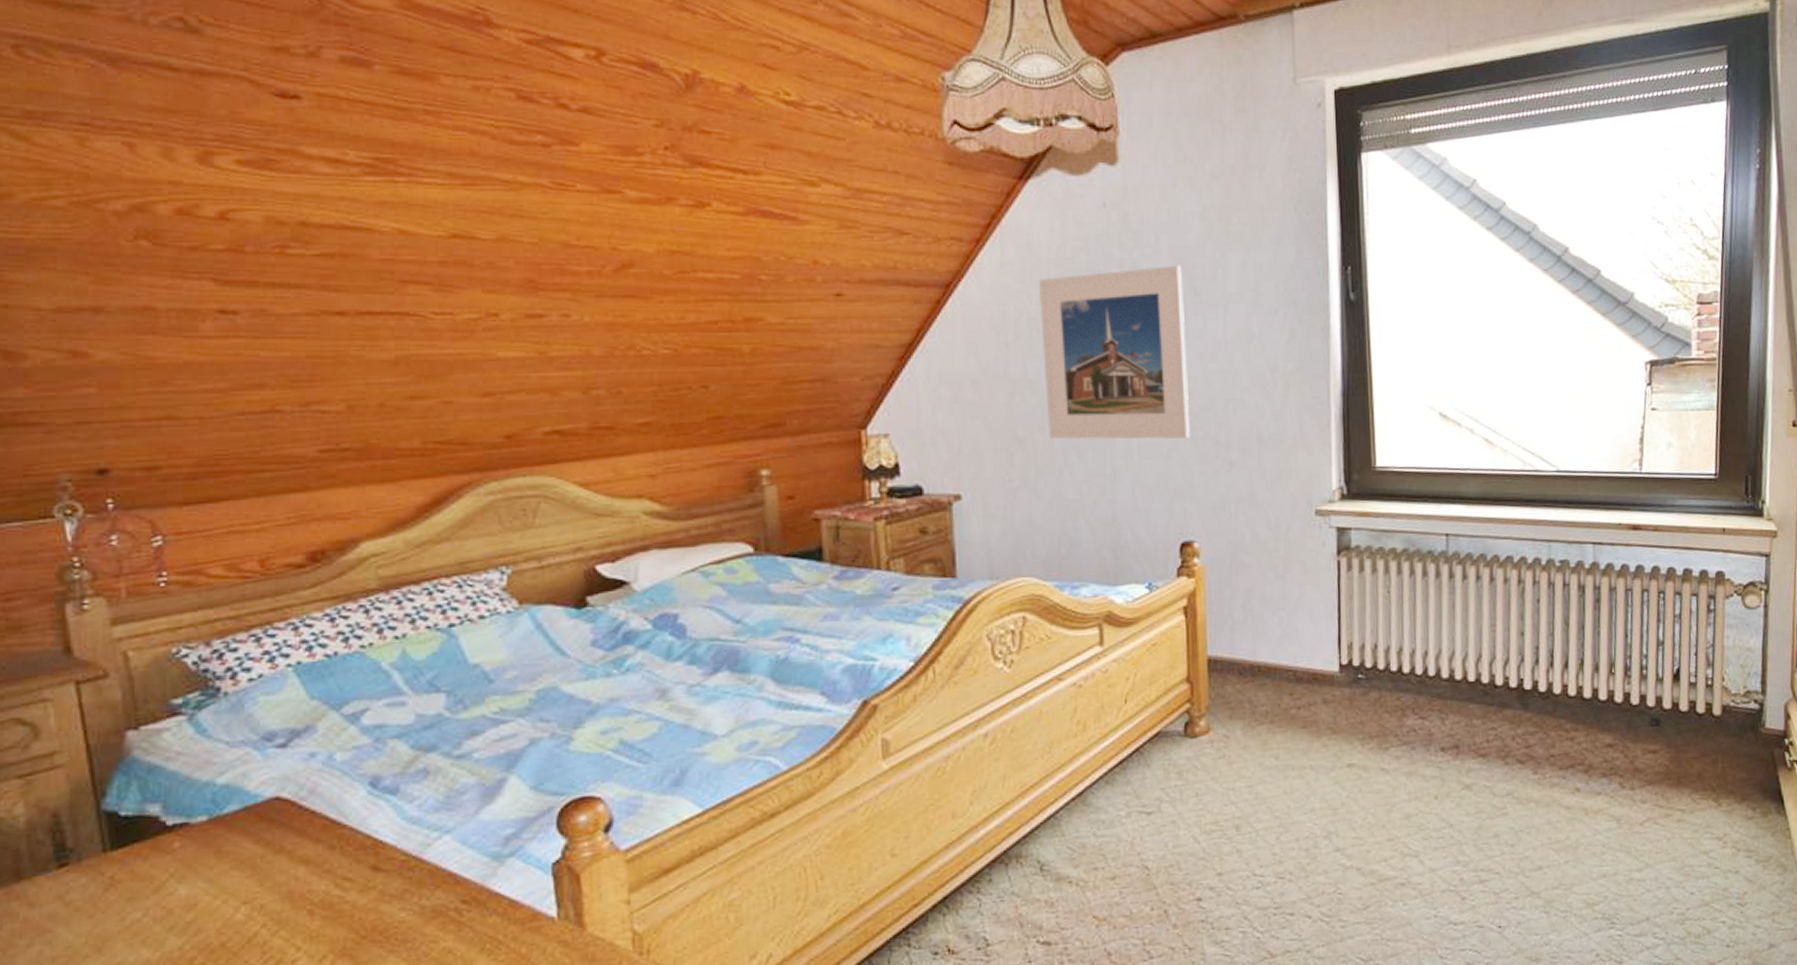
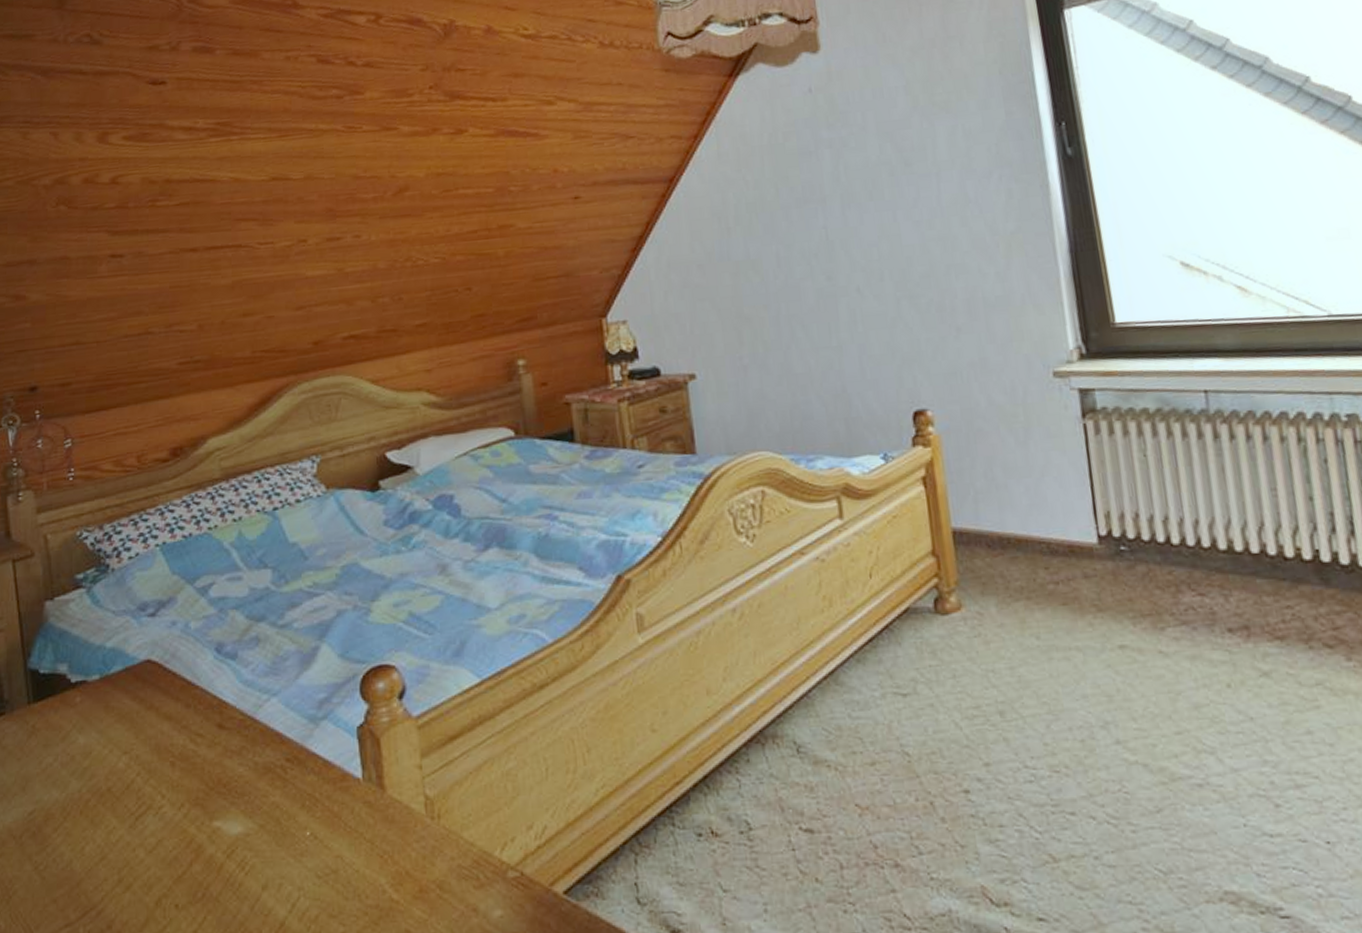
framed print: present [1038,265,1190,439] -> none [753,139,913,315]

